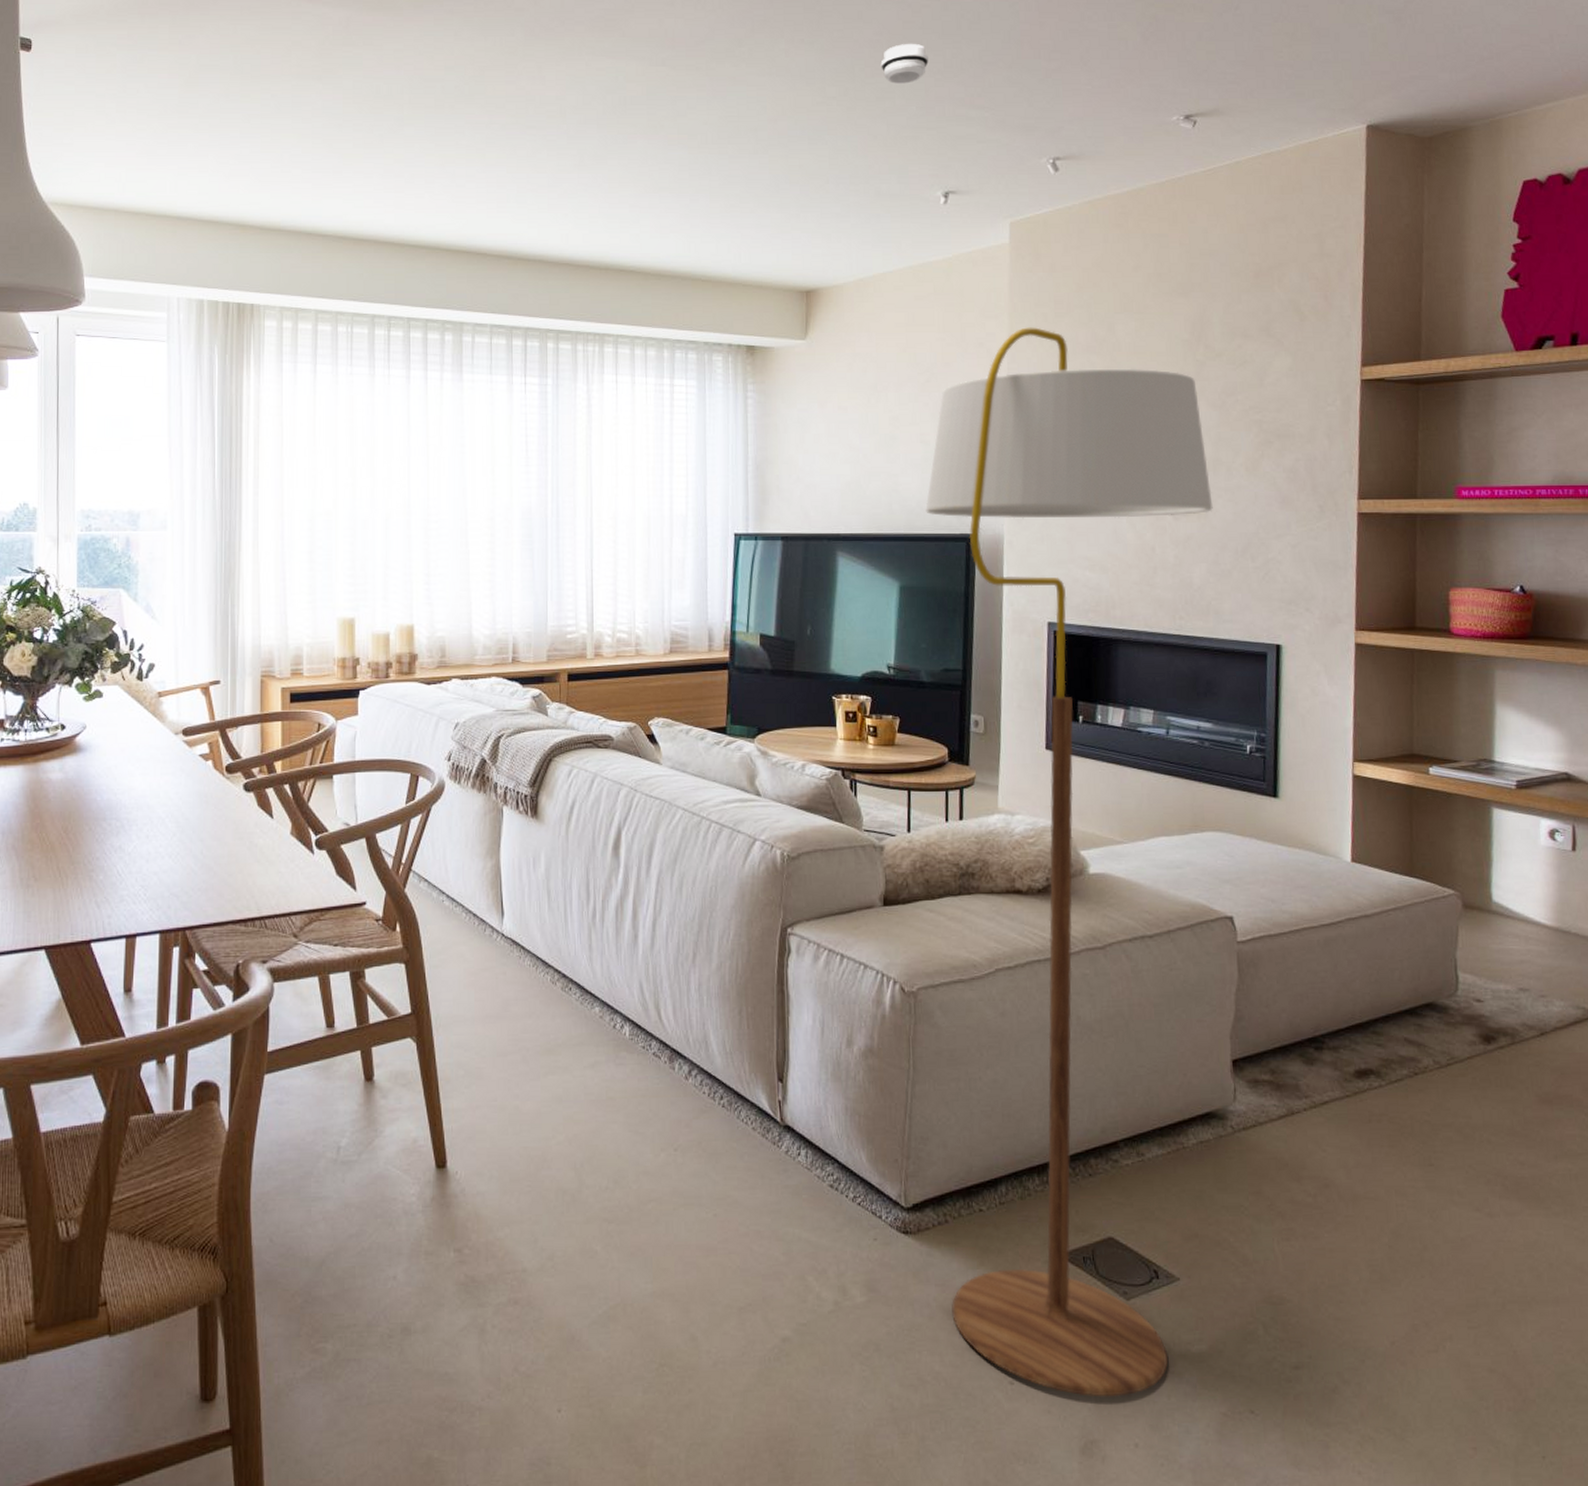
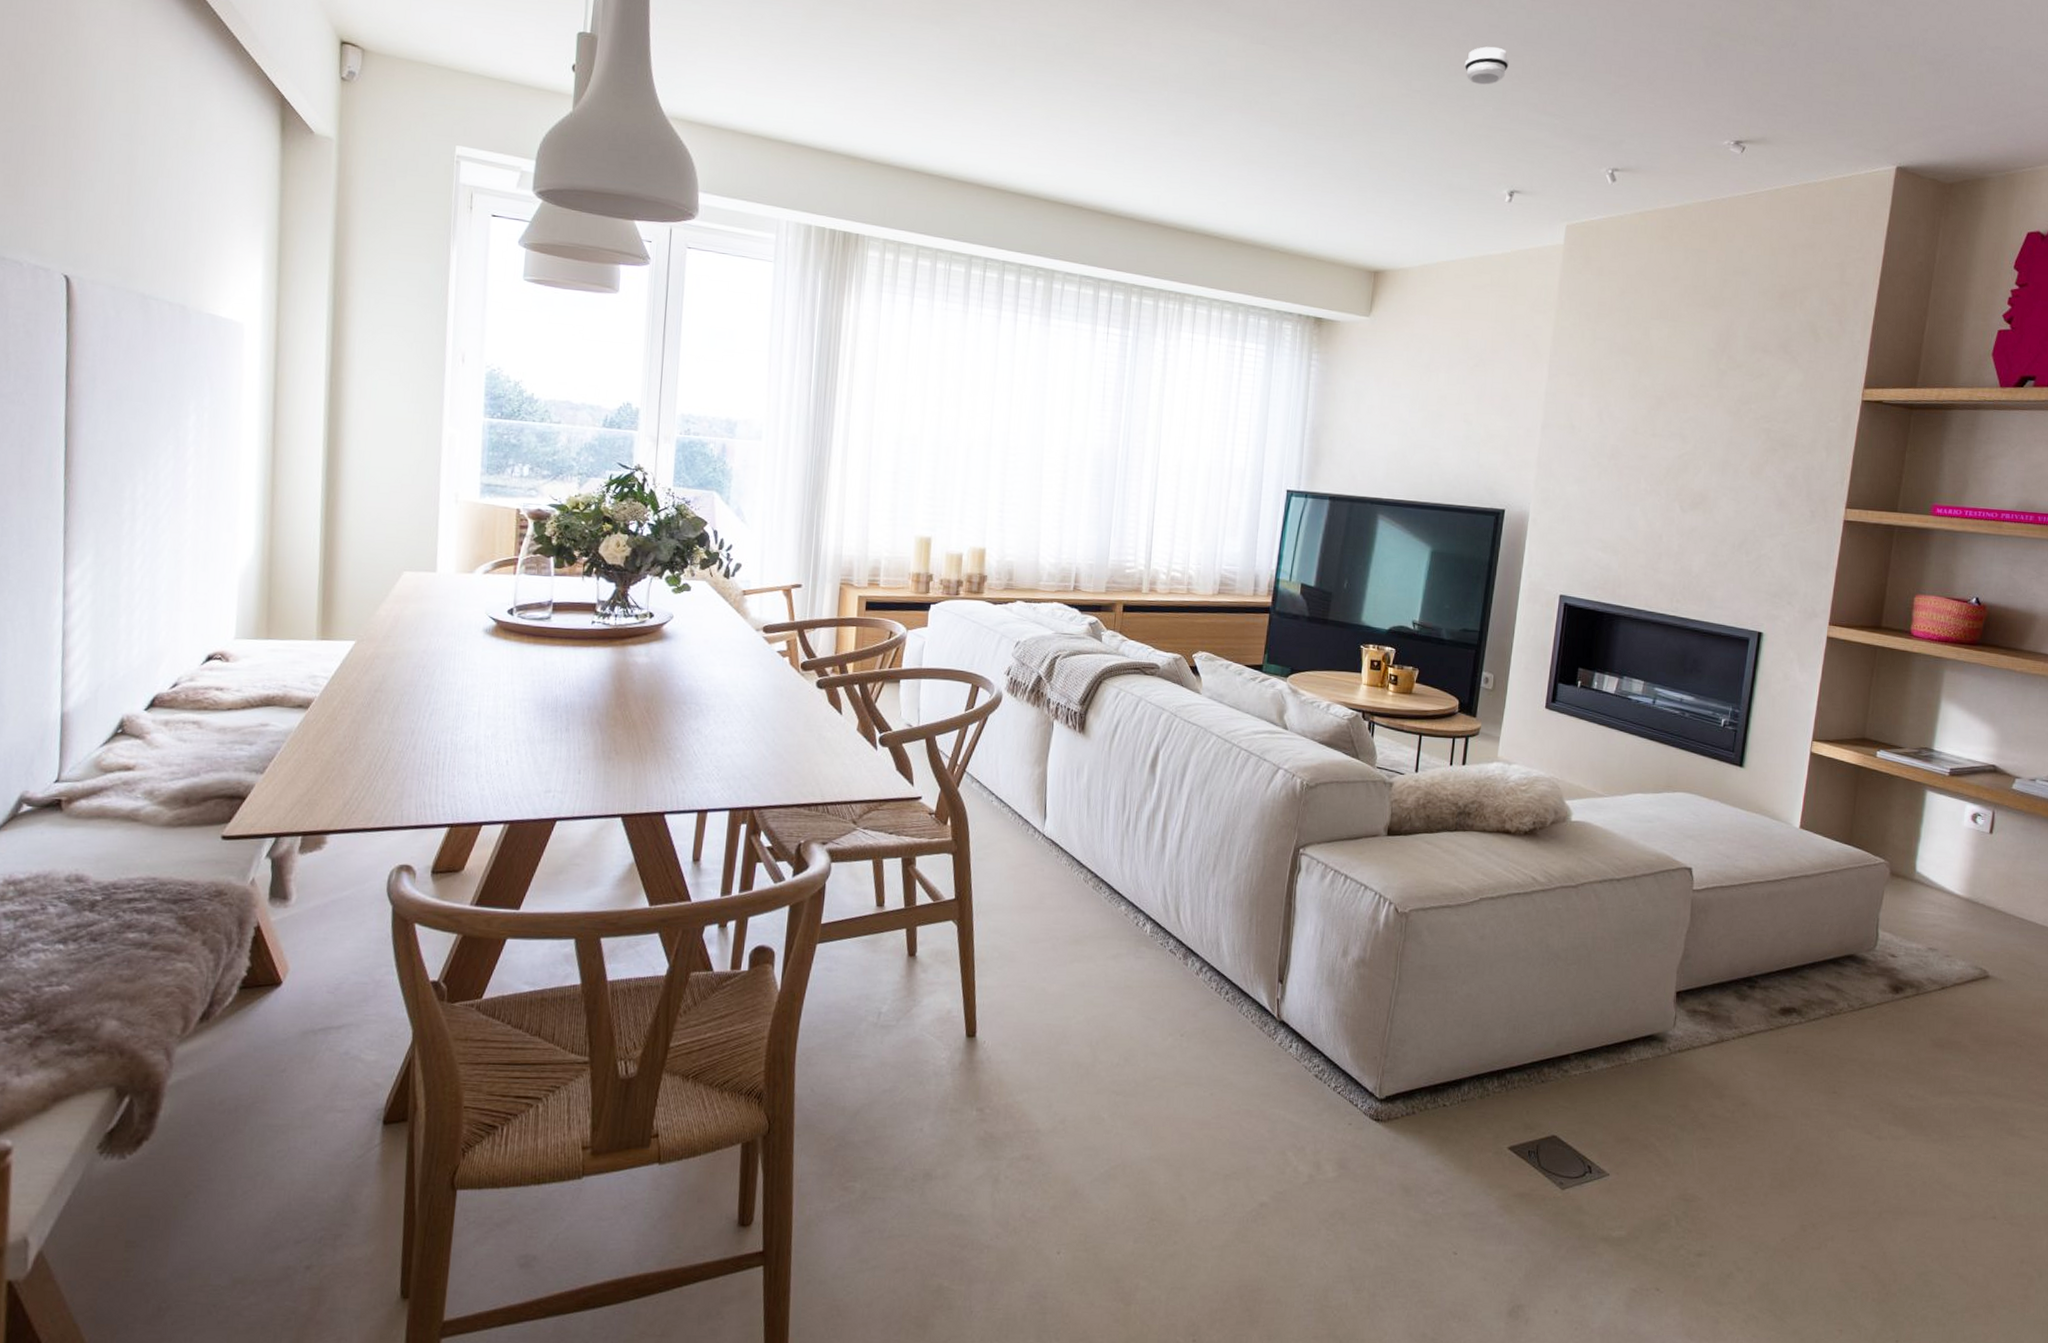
floor lamp: present [925,327,1213,1398] -> none [1410,324,1718,1270]

